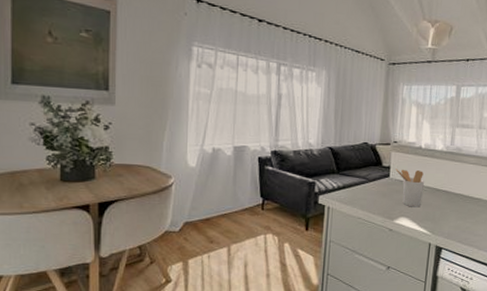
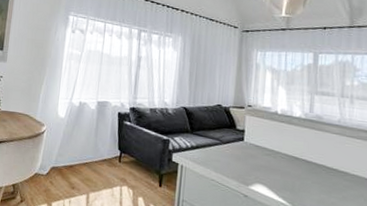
utensil holder: present [395,168,424,208] -> none [250,132,281,175]

